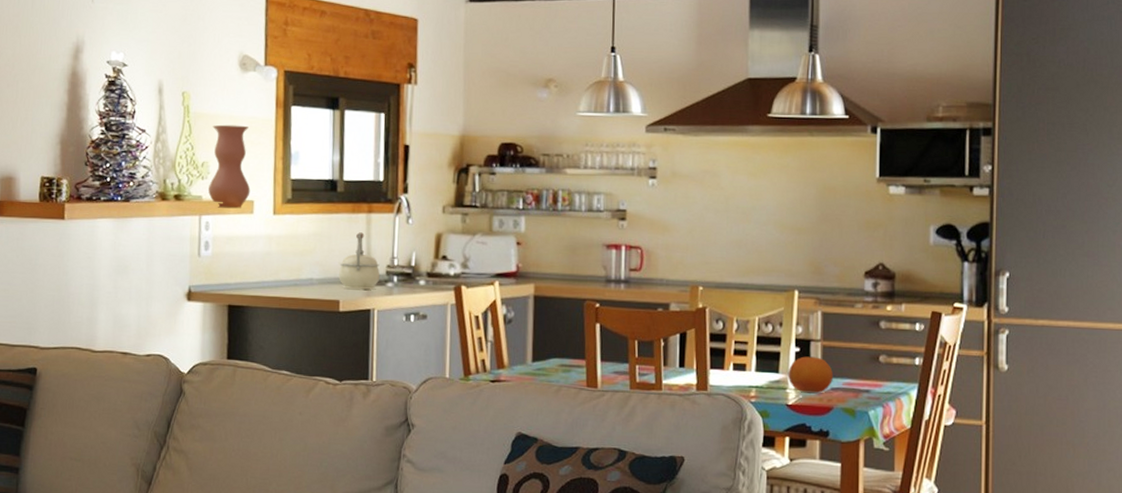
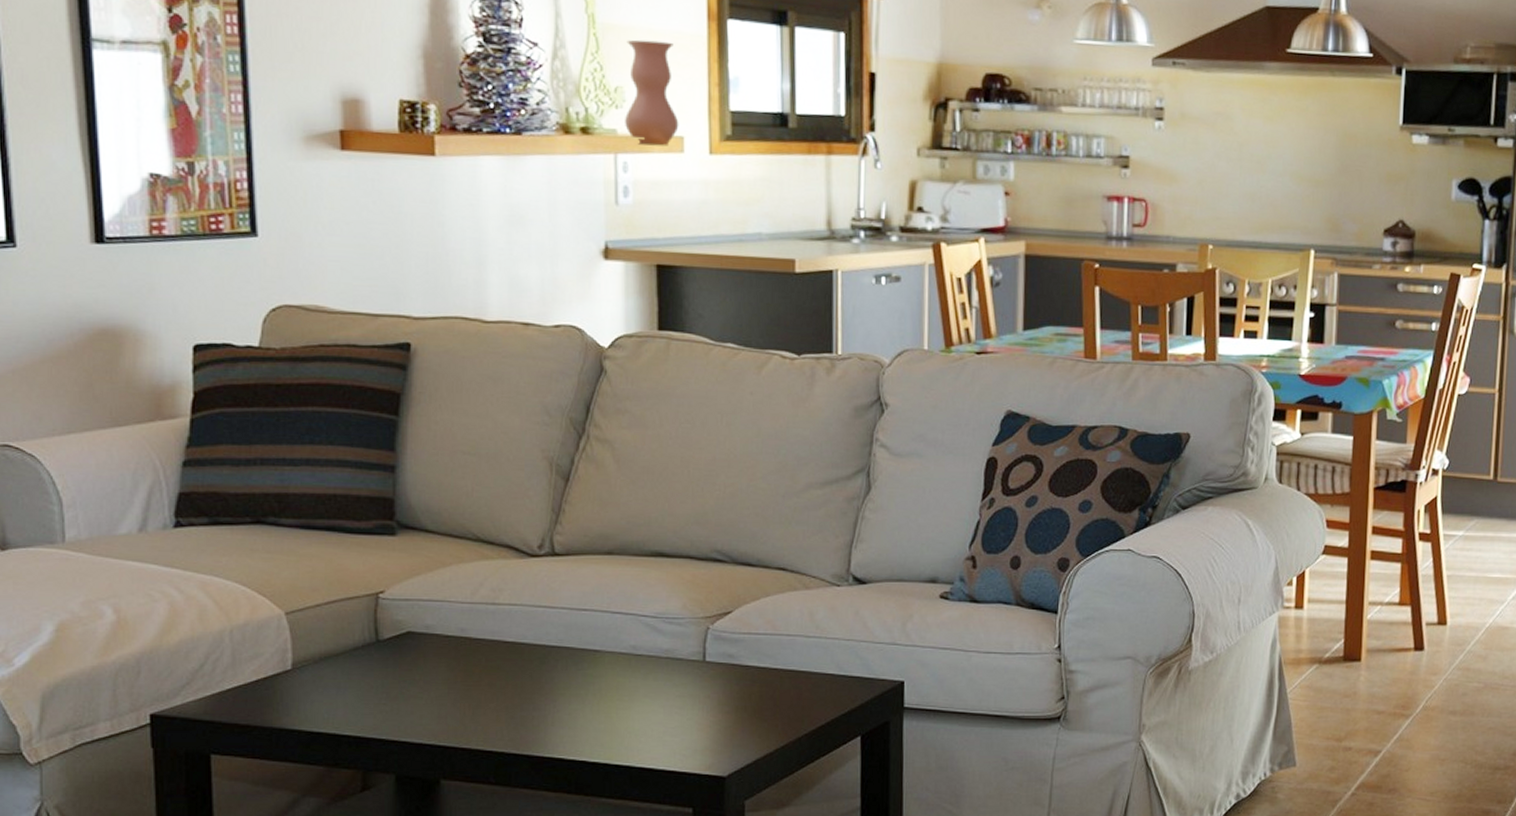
kettle: present [338,232,380,290] -> none [793,178,844,247]
fruit: present [787,356,834,394] -> none [1301,322,1349,363]

